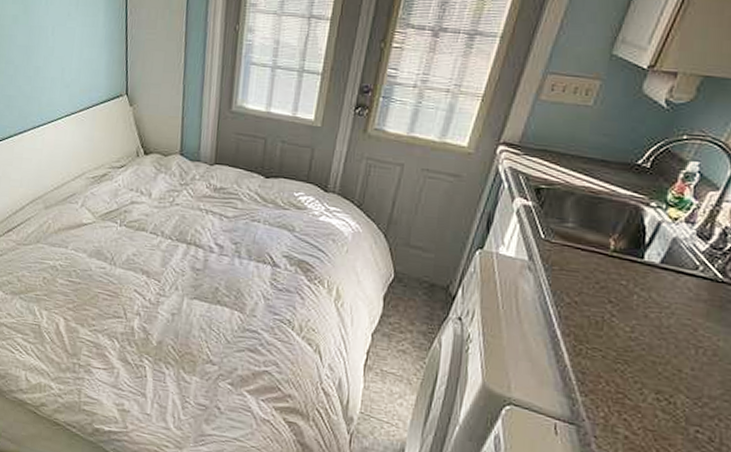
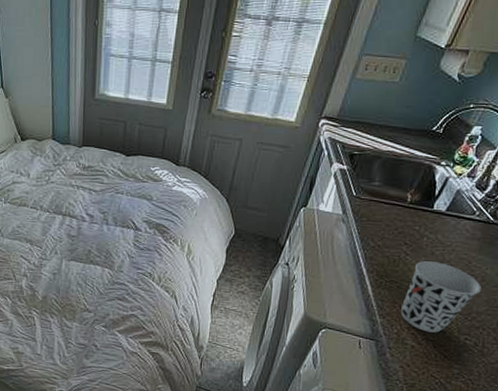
cup: none [608,325,713,421] -> present [401,261,481,333]

